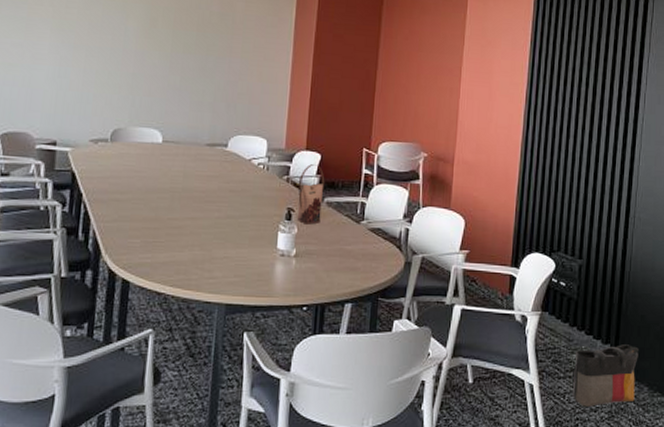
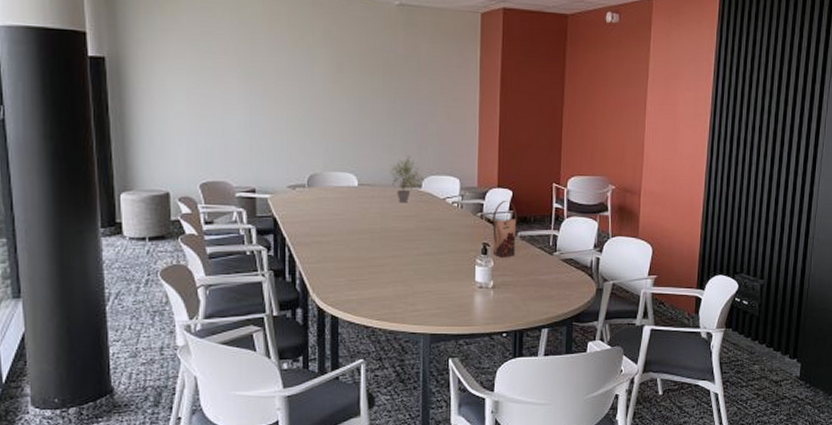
potted plant: none [196,114,231,162] -> present [390,156,424,203]
tote bag: present [572,344,639,407] -> none [754,355,815,411]

